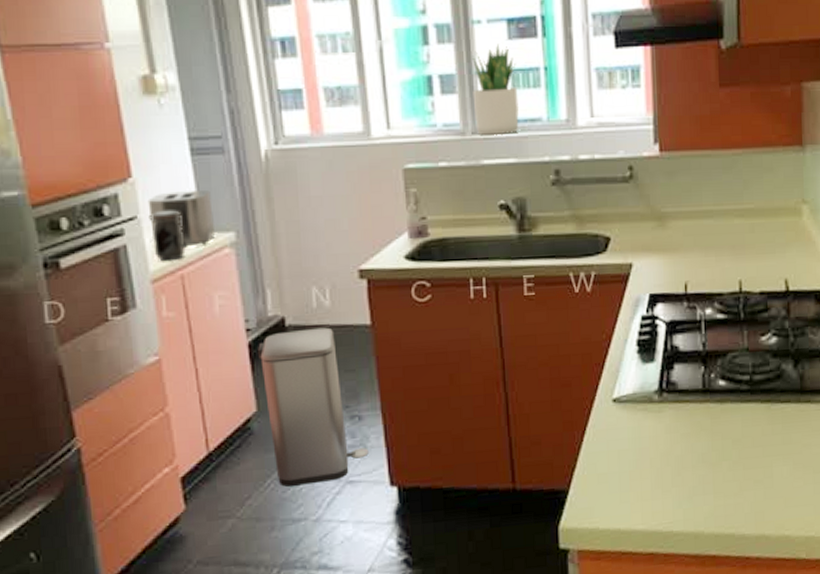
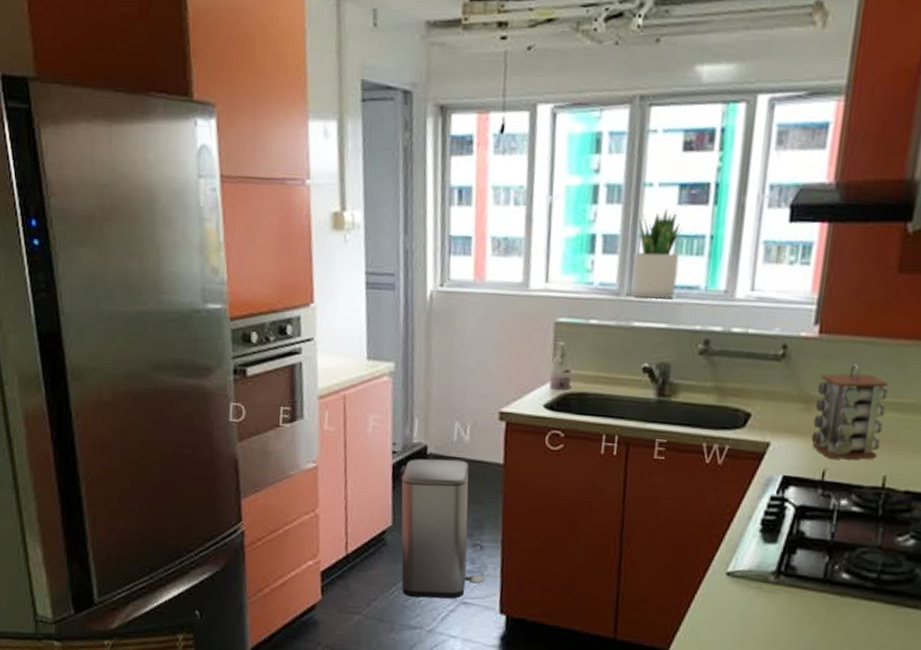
toaster: present [147,190,215,247] -> none [324,320,378,371]
jar: present [148,210,186,262] -> none [323,335,353,382]
spice rack: none [667,177,732,271] -> present [811,364,888,460]

